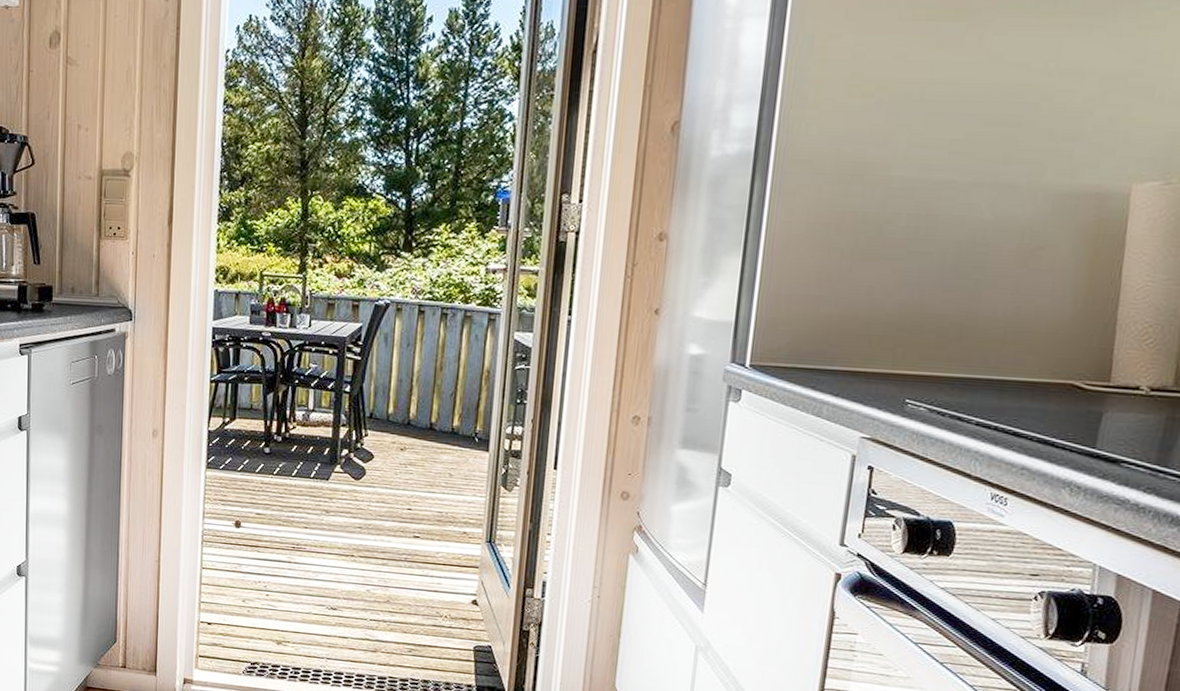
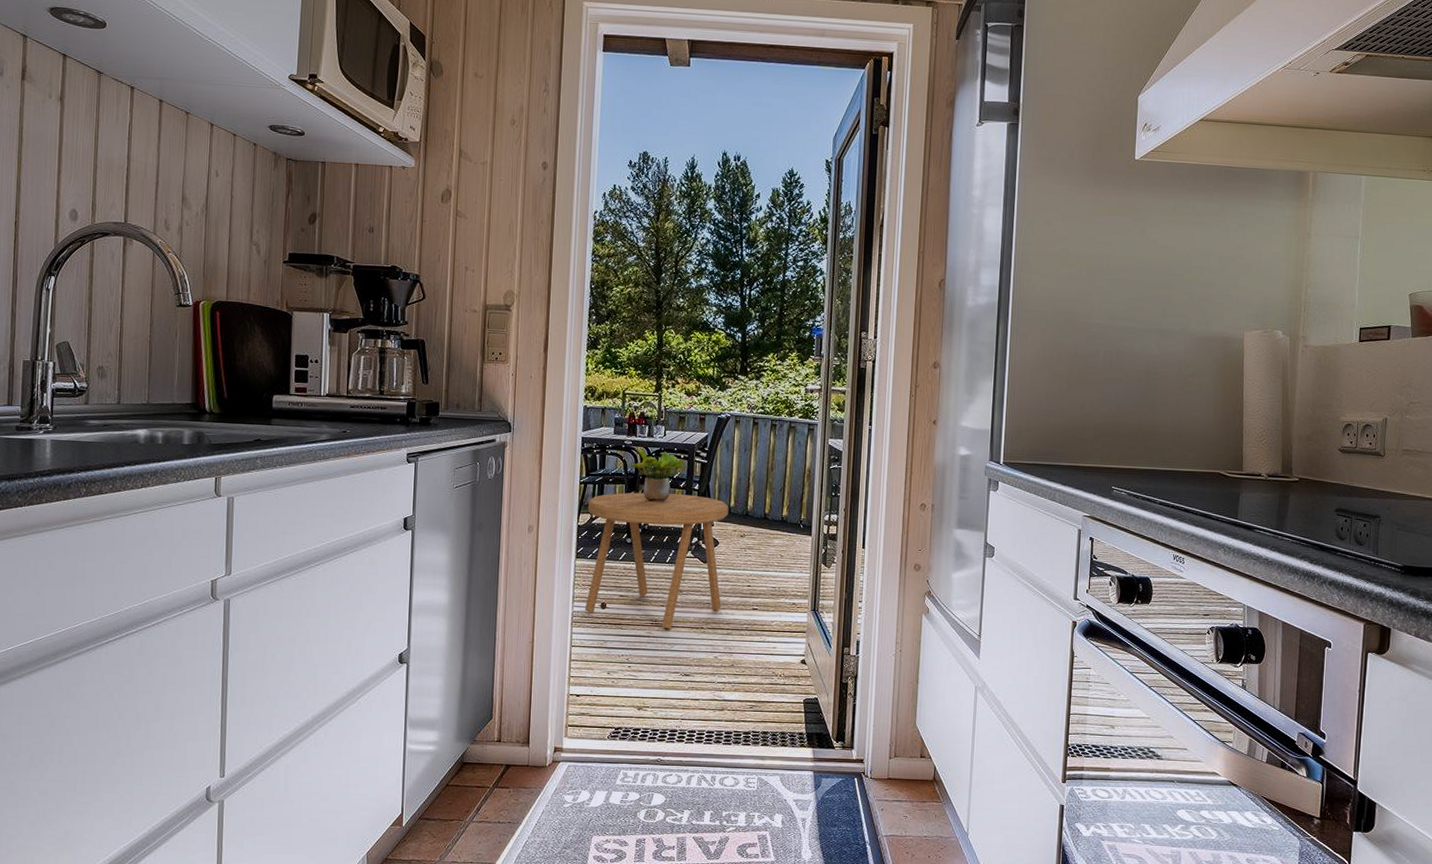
side table: none [216,393,387,555] -> present [584,492,729,629]
potted plant: none [266,340,339,405] -> present [628,448,689,501]

